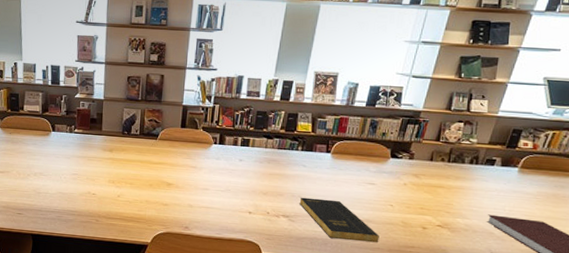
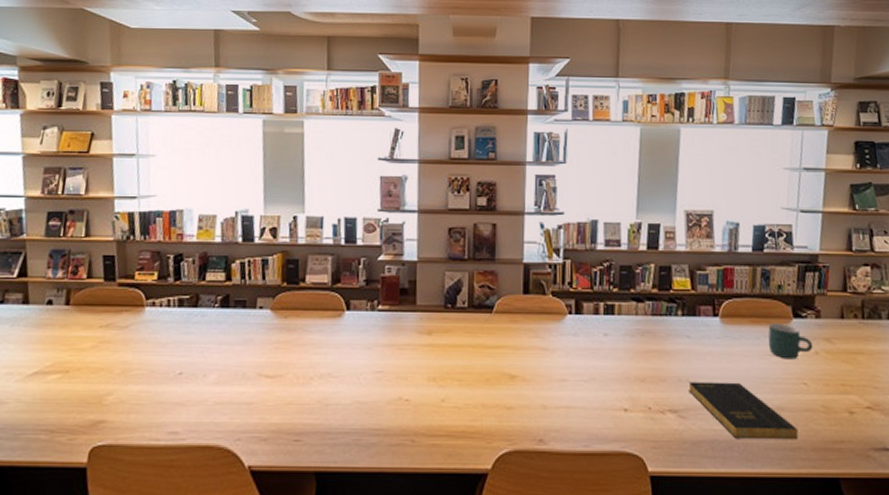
mug: none [367,160,403,188] -> present [768,322,813,360]

